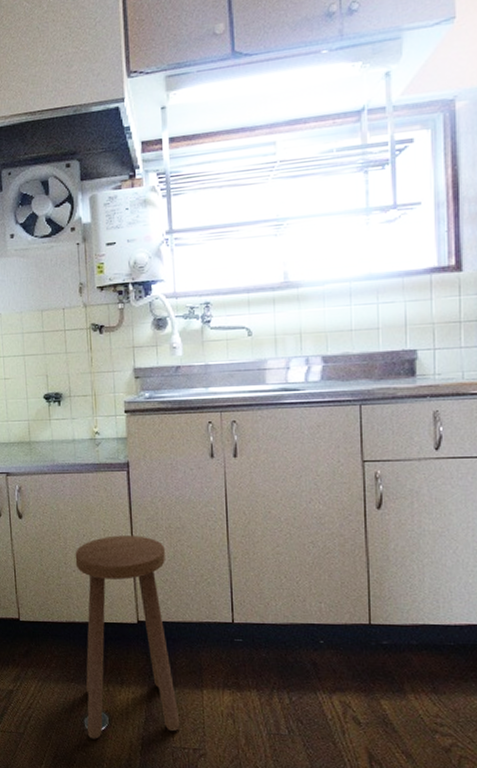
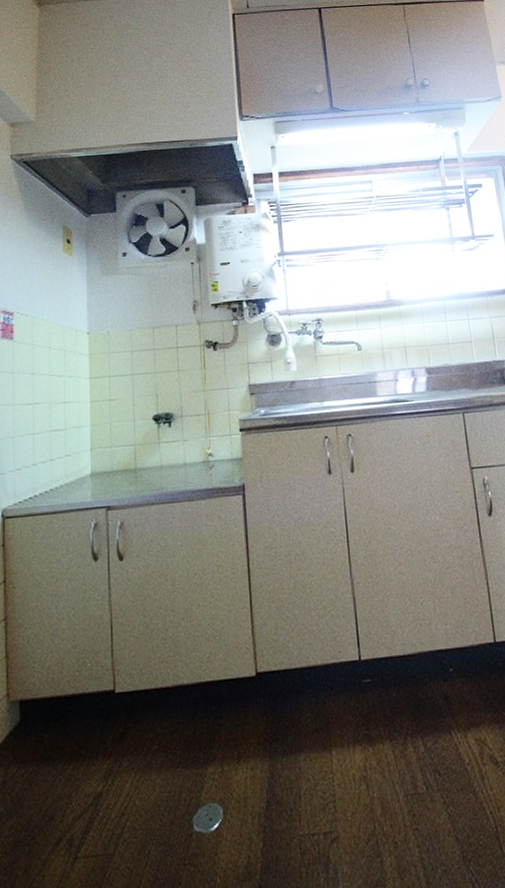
stool: present [75,535,180,739] -> none [184,567,308,845]

